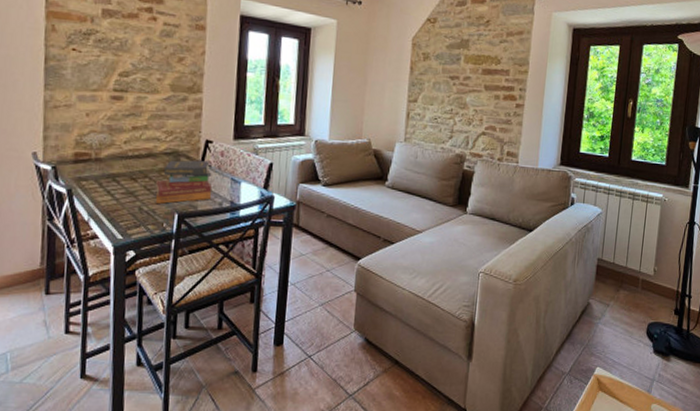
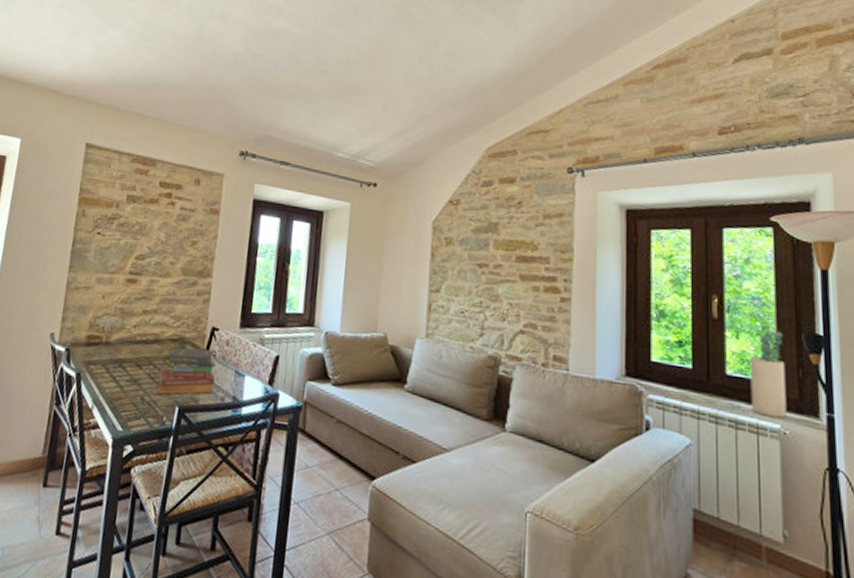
vase: none [645,120,673,190] -> present [750,323,787,419]

